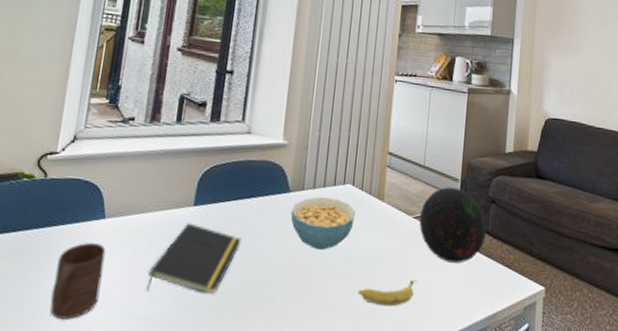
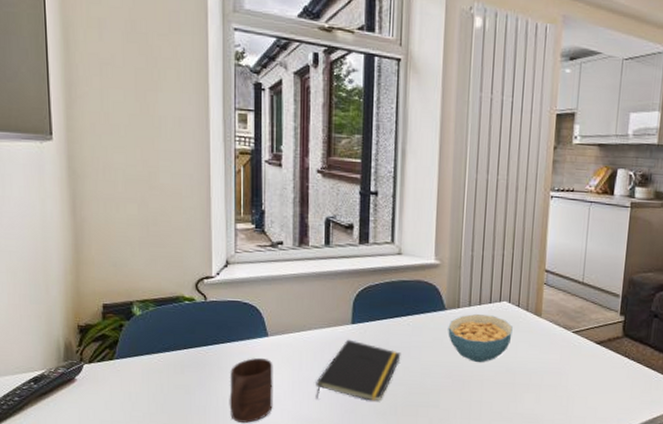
banana: present [358,278,417,307] -> none [518,387,577,412]
decorative orb: present [419,187,487,263] -> none [578,302,648,374]

